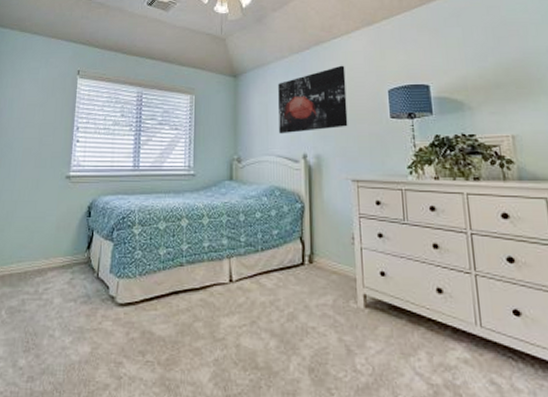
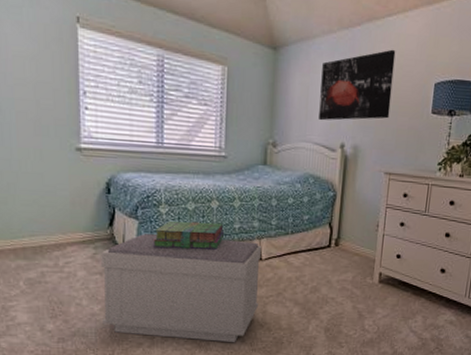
bench: none [72,256,232,387] -> present [101,234,262,343]
stack of books: none [126,241,194,272] -> present [153,221,225,250]

